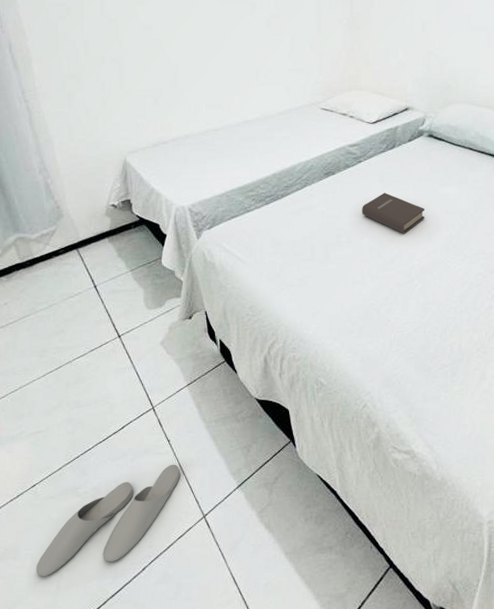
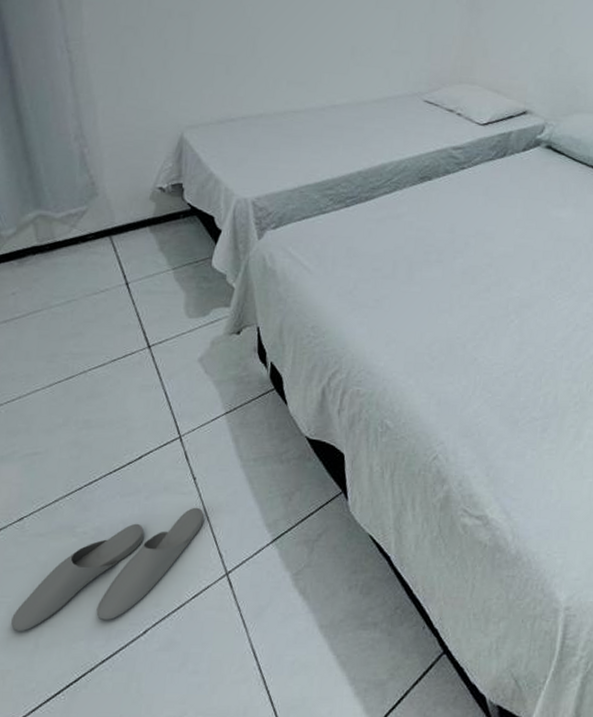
book: present [362,192,426,234] -> none [458,208,533,259]

